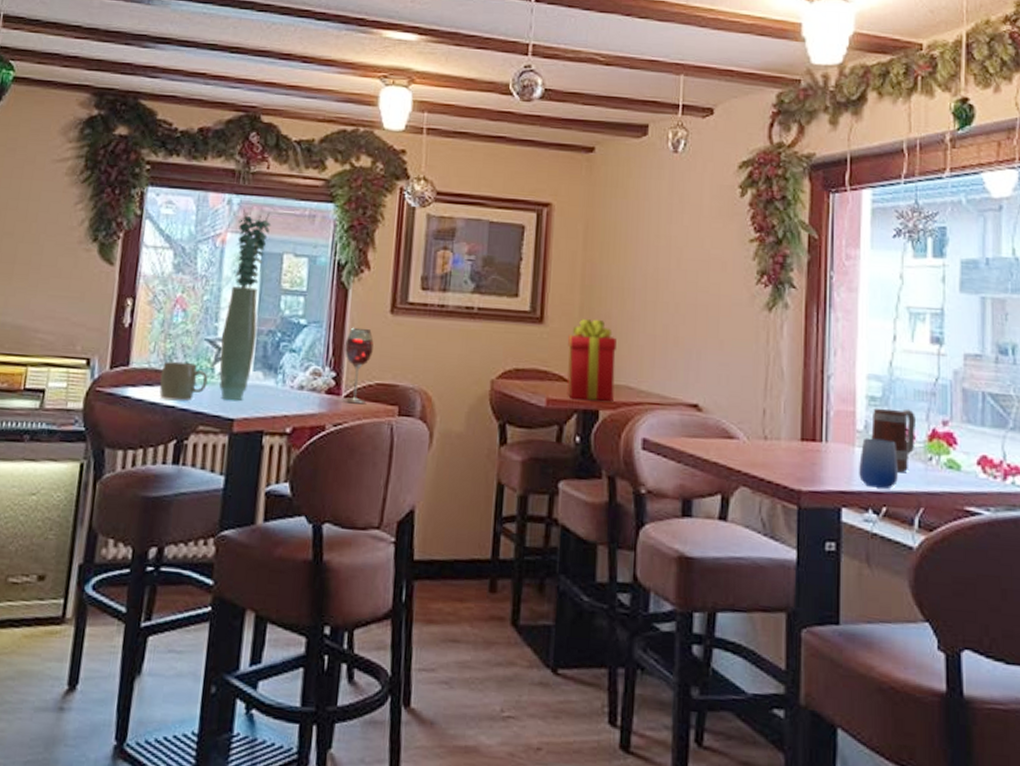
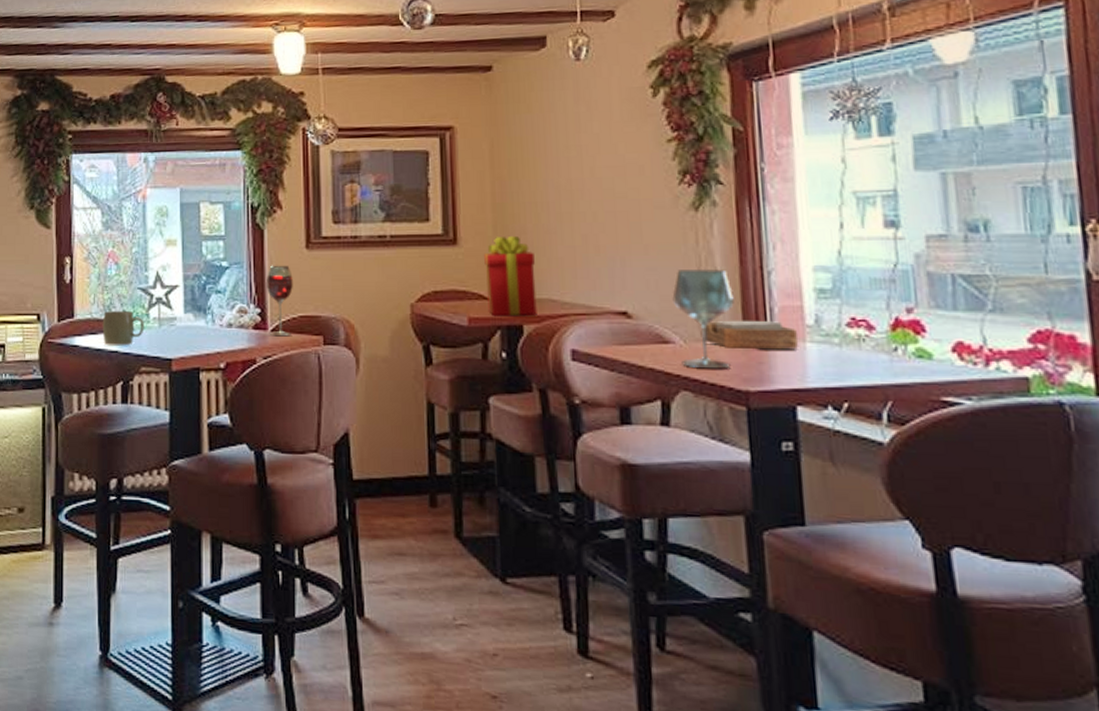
vase: present [219,208,272,402] -> none [153,164,186,343]
wine glass: none [740,367,796,468] -> present [672,268,734,369]
napkin holder: none [767,420,849,454] -> present [705,320,799,350]
cup: present [859,437,898,489] -> none [812,332,859,383]
beer mug: present [871,407,915,473] -> none [823,298,876,366]

